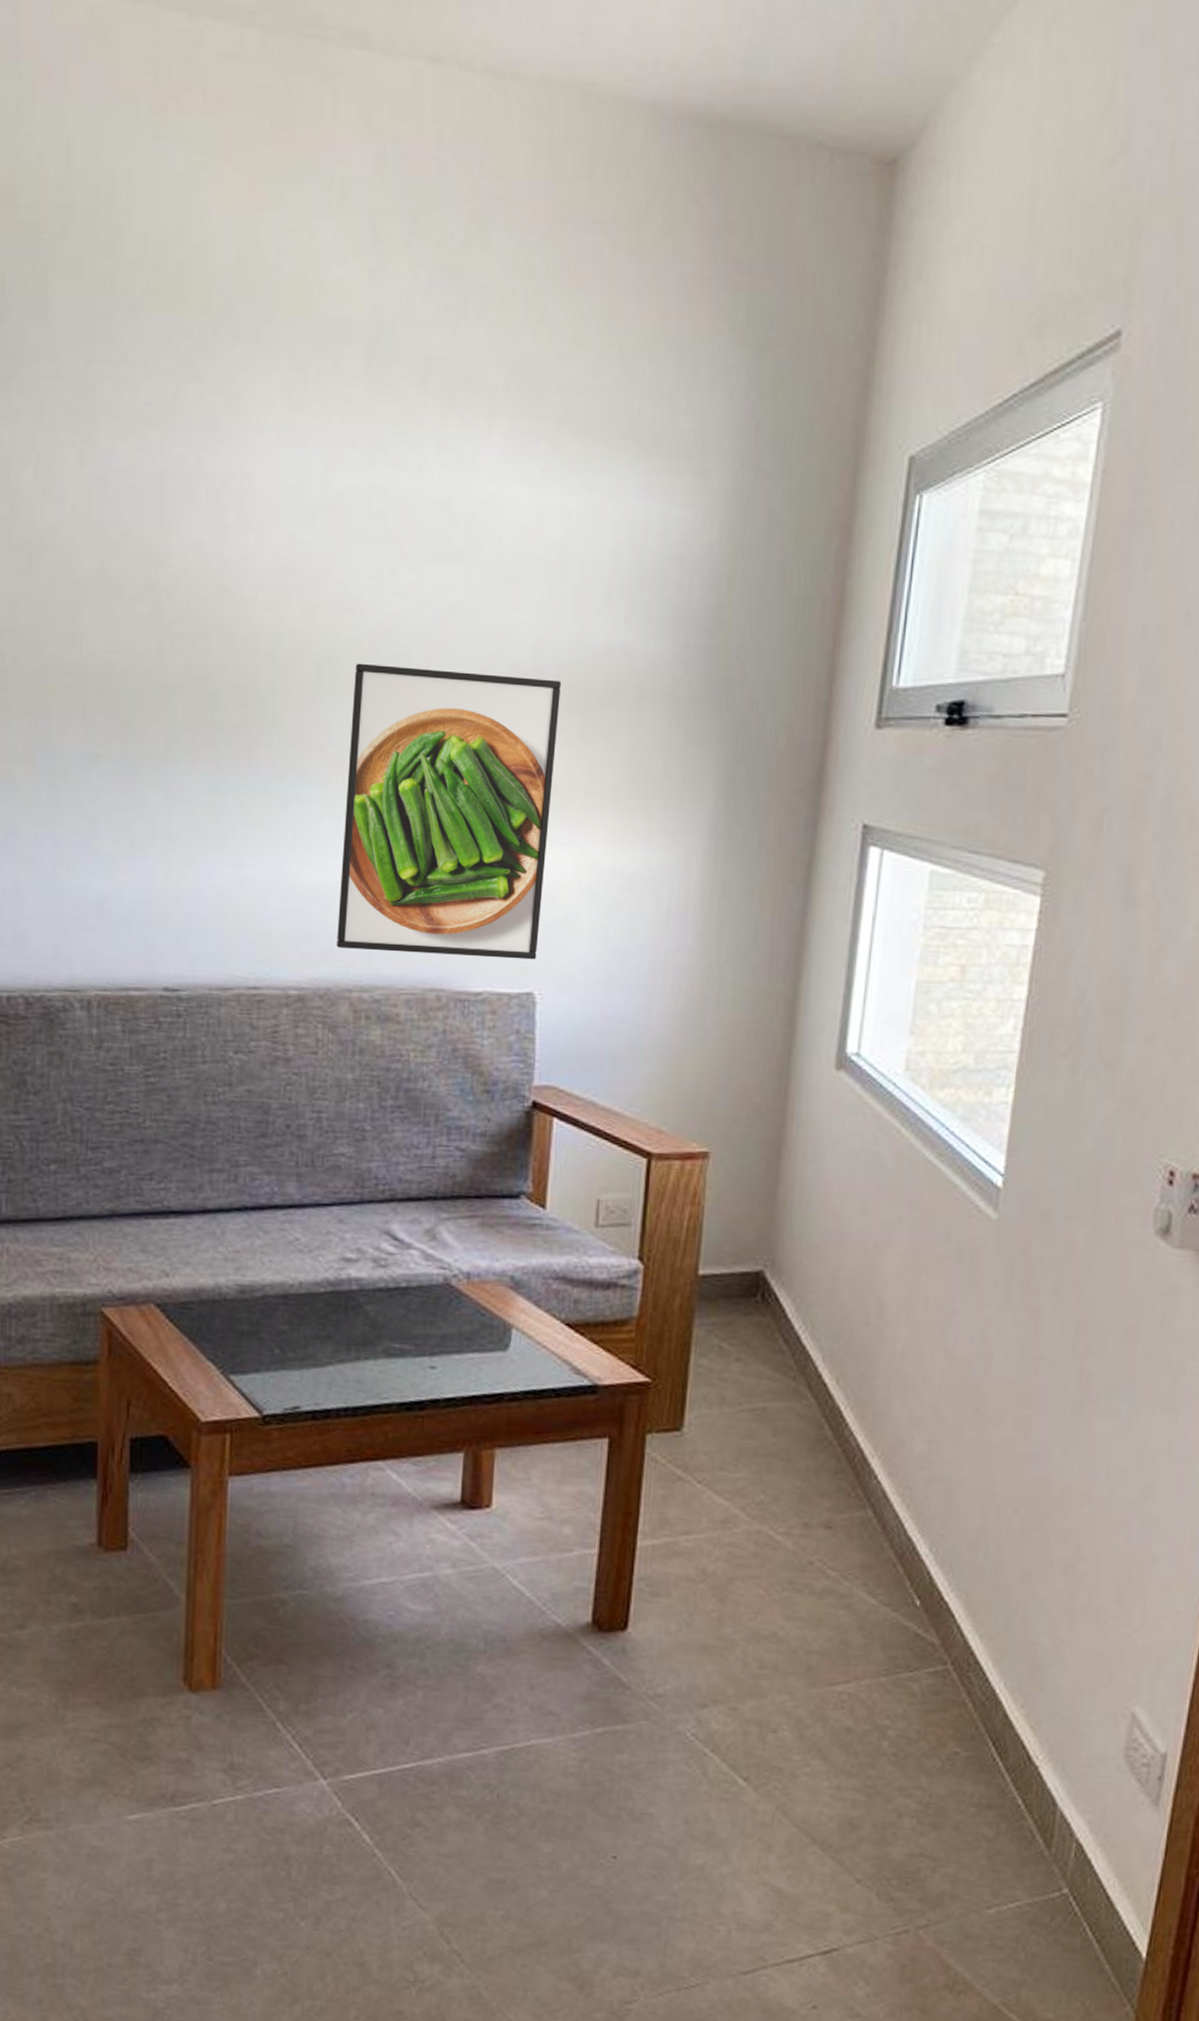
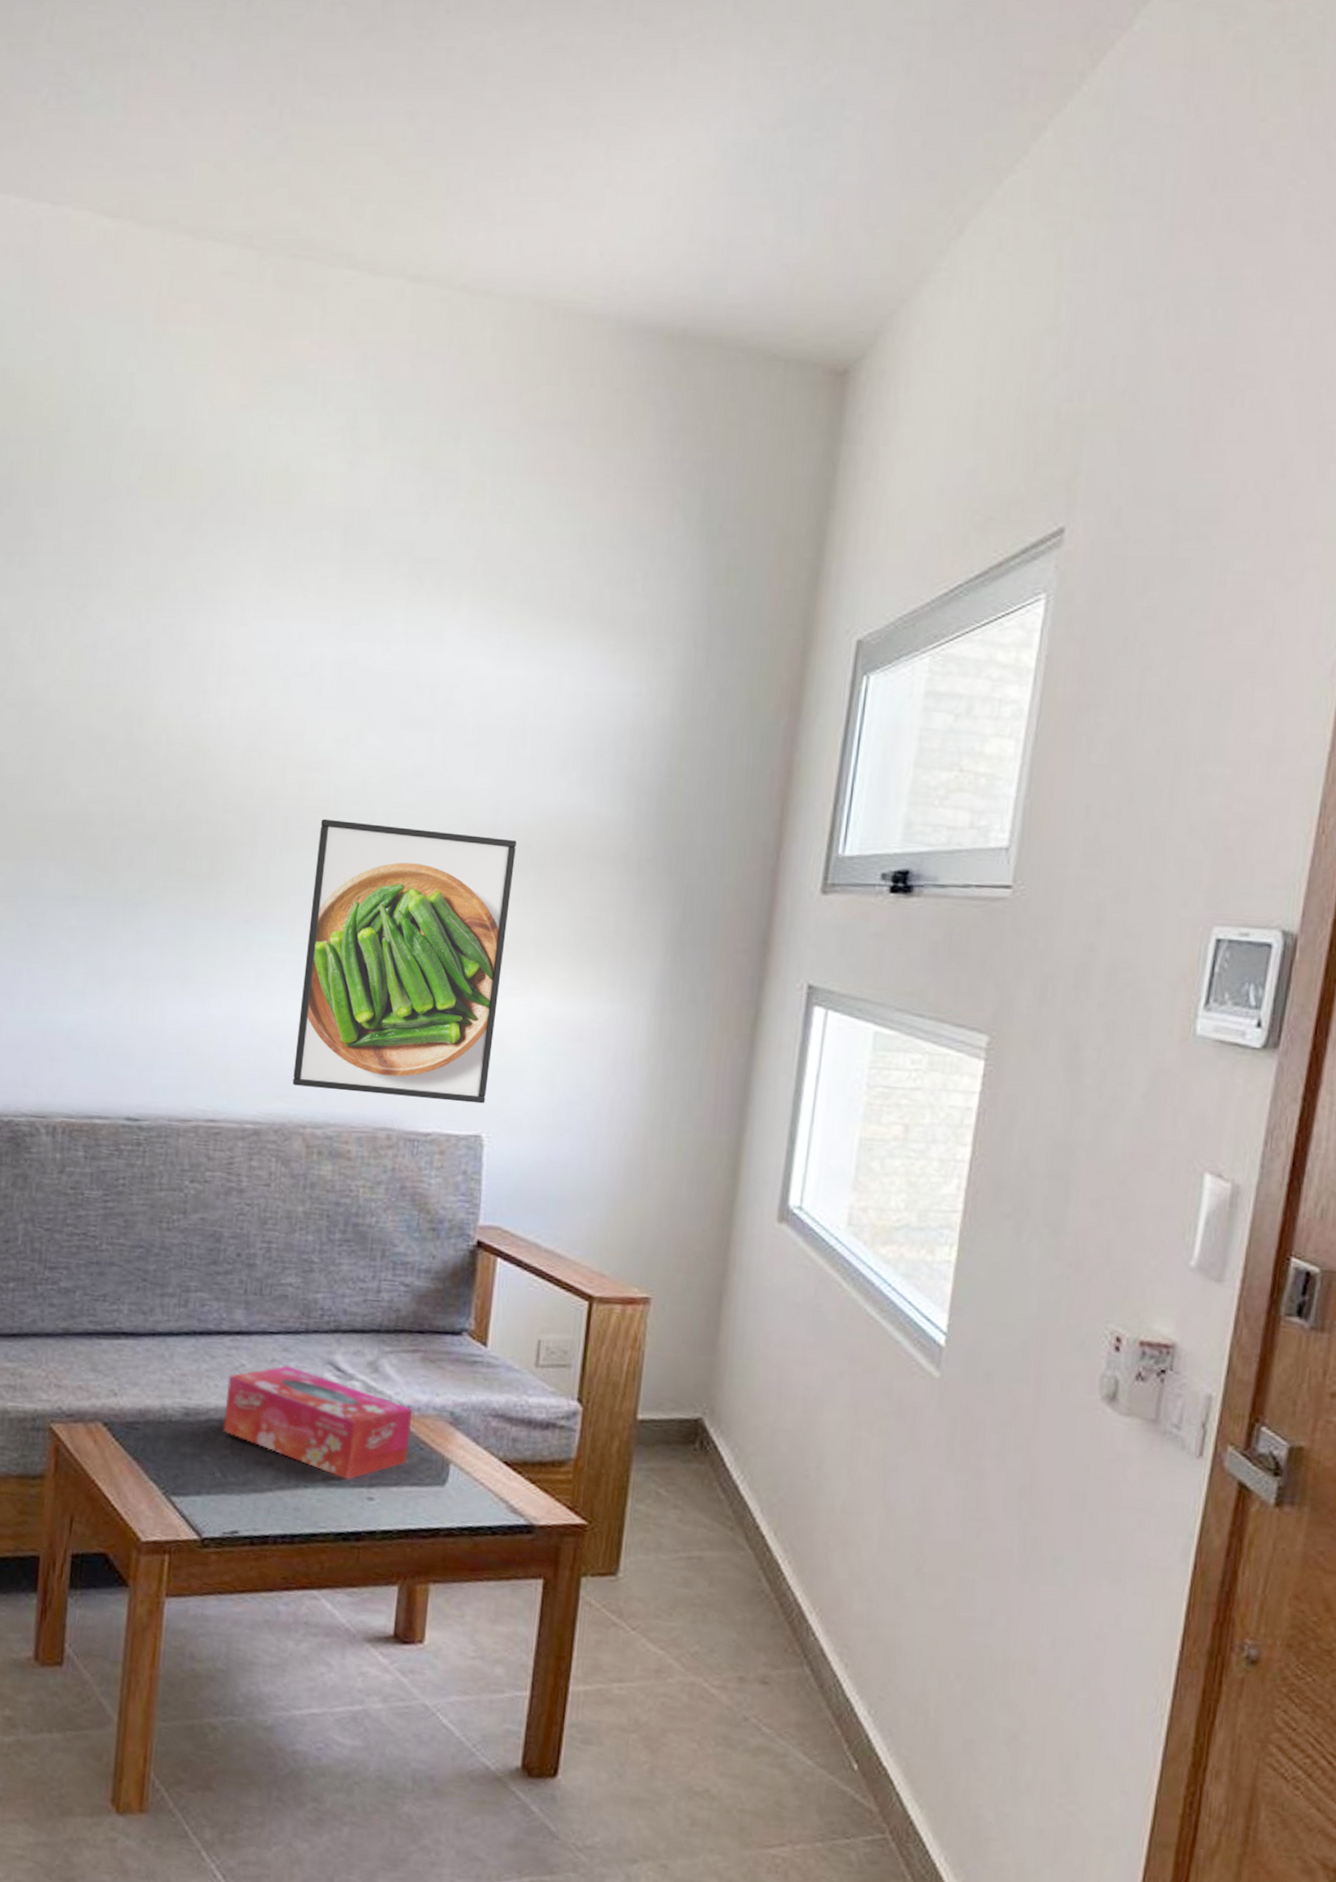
tissue box: none [280,1237,473,1350] -> present [223,1365,413,1480]

